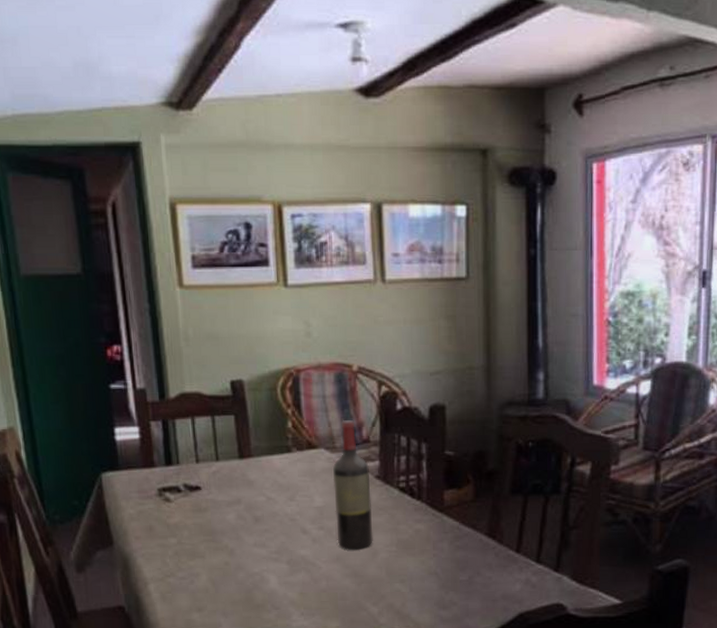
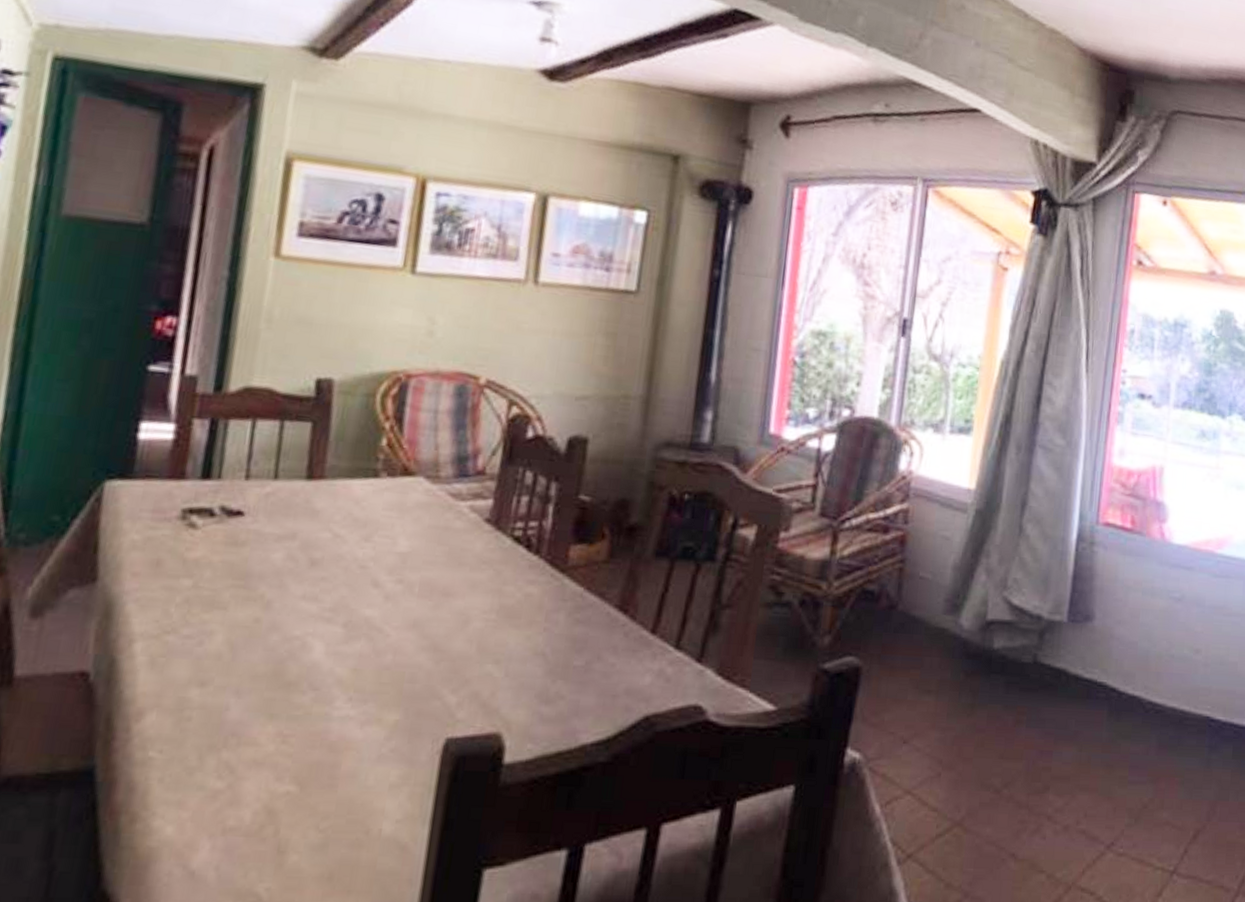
wine bottle: present [333,420,373,550] -> none [418,444,479,614]

